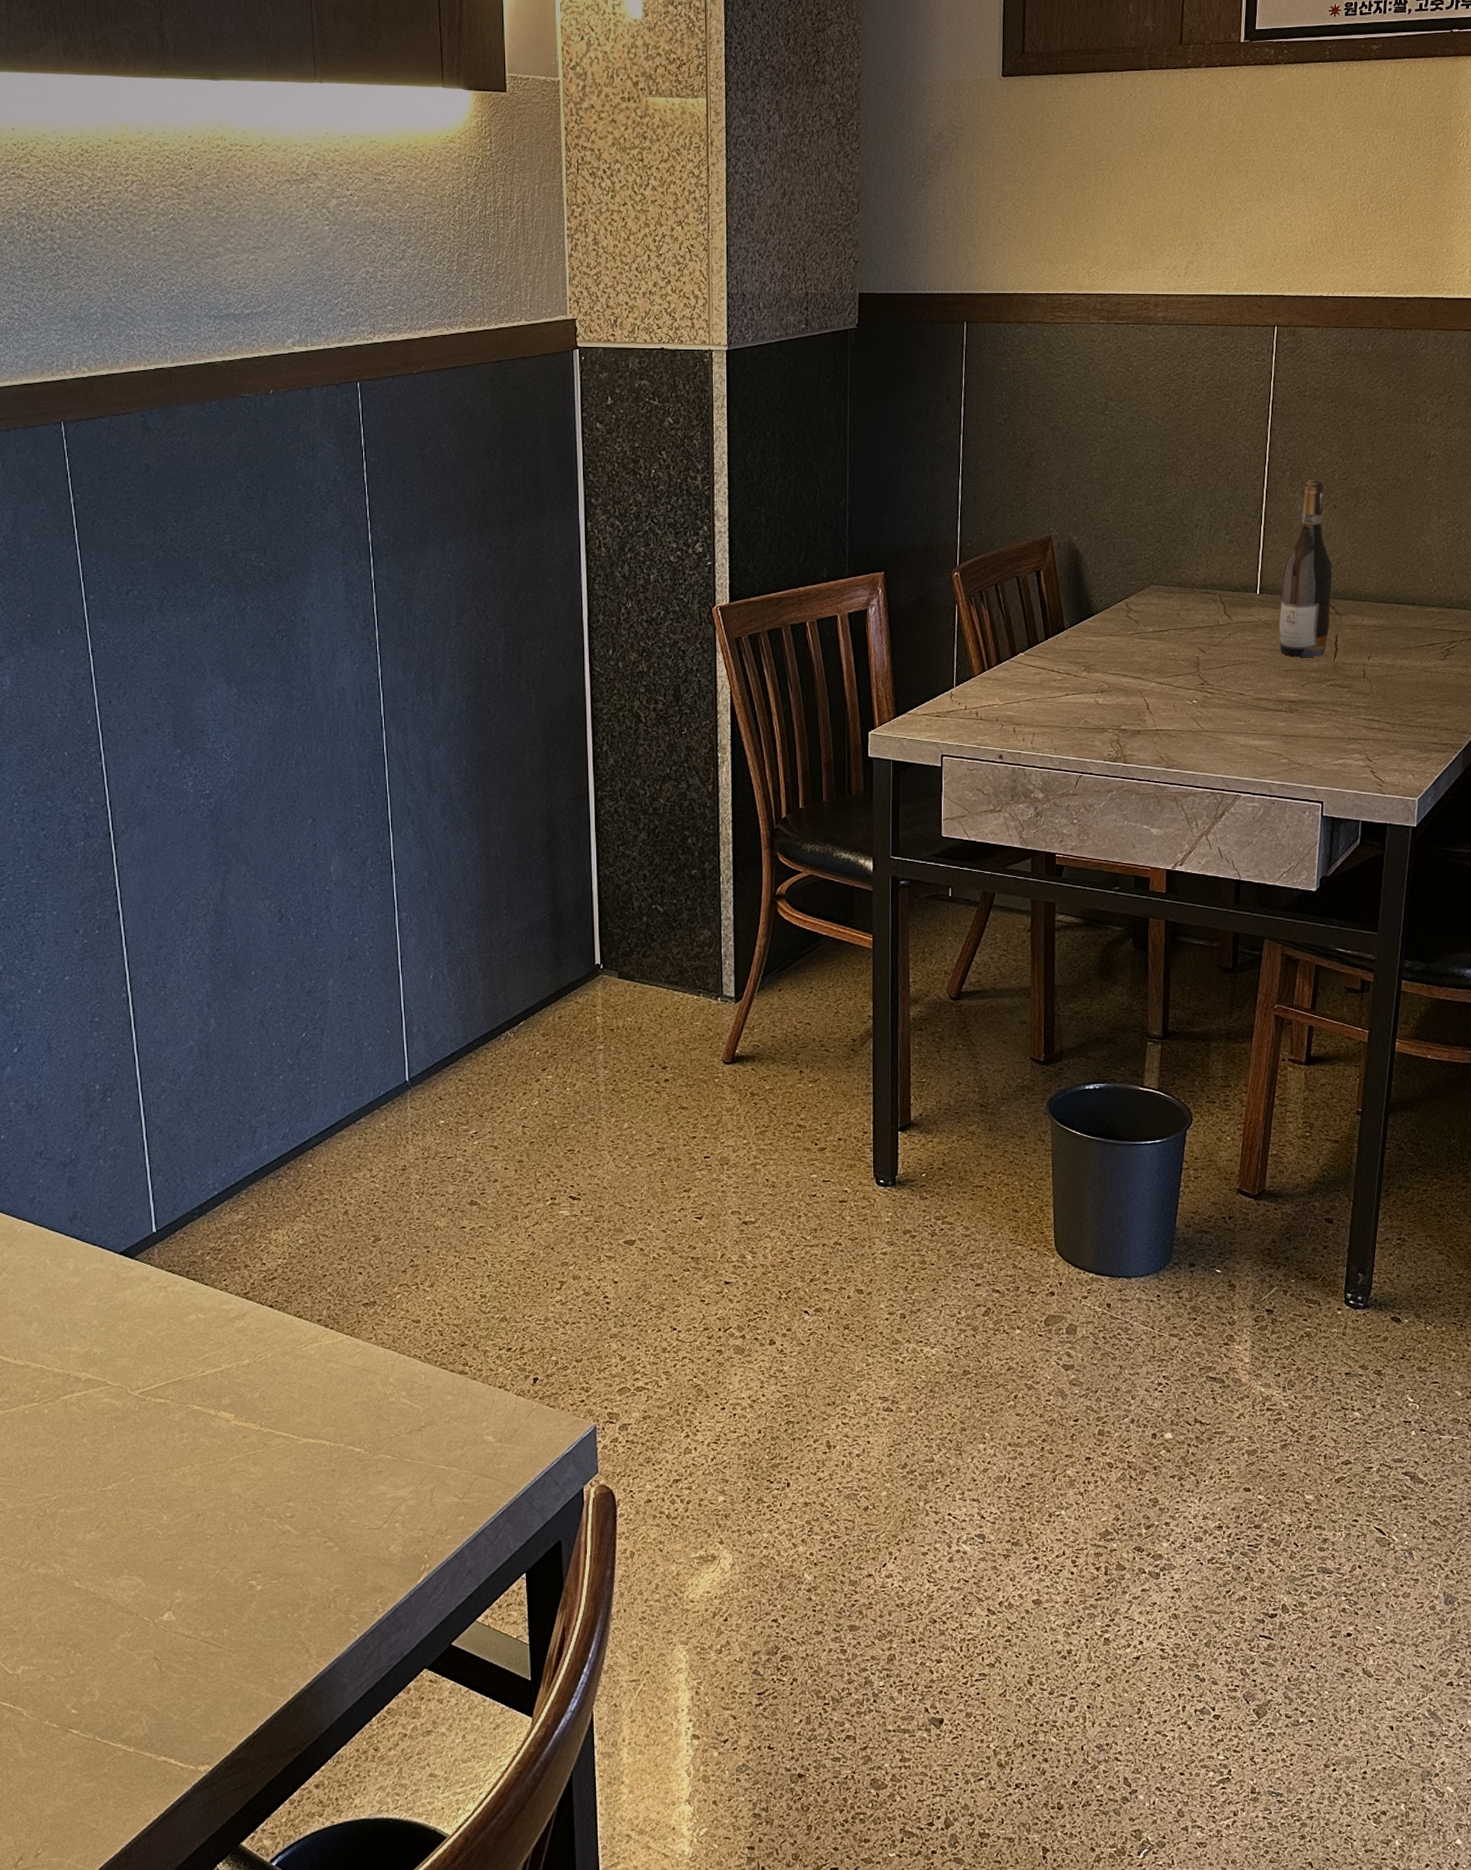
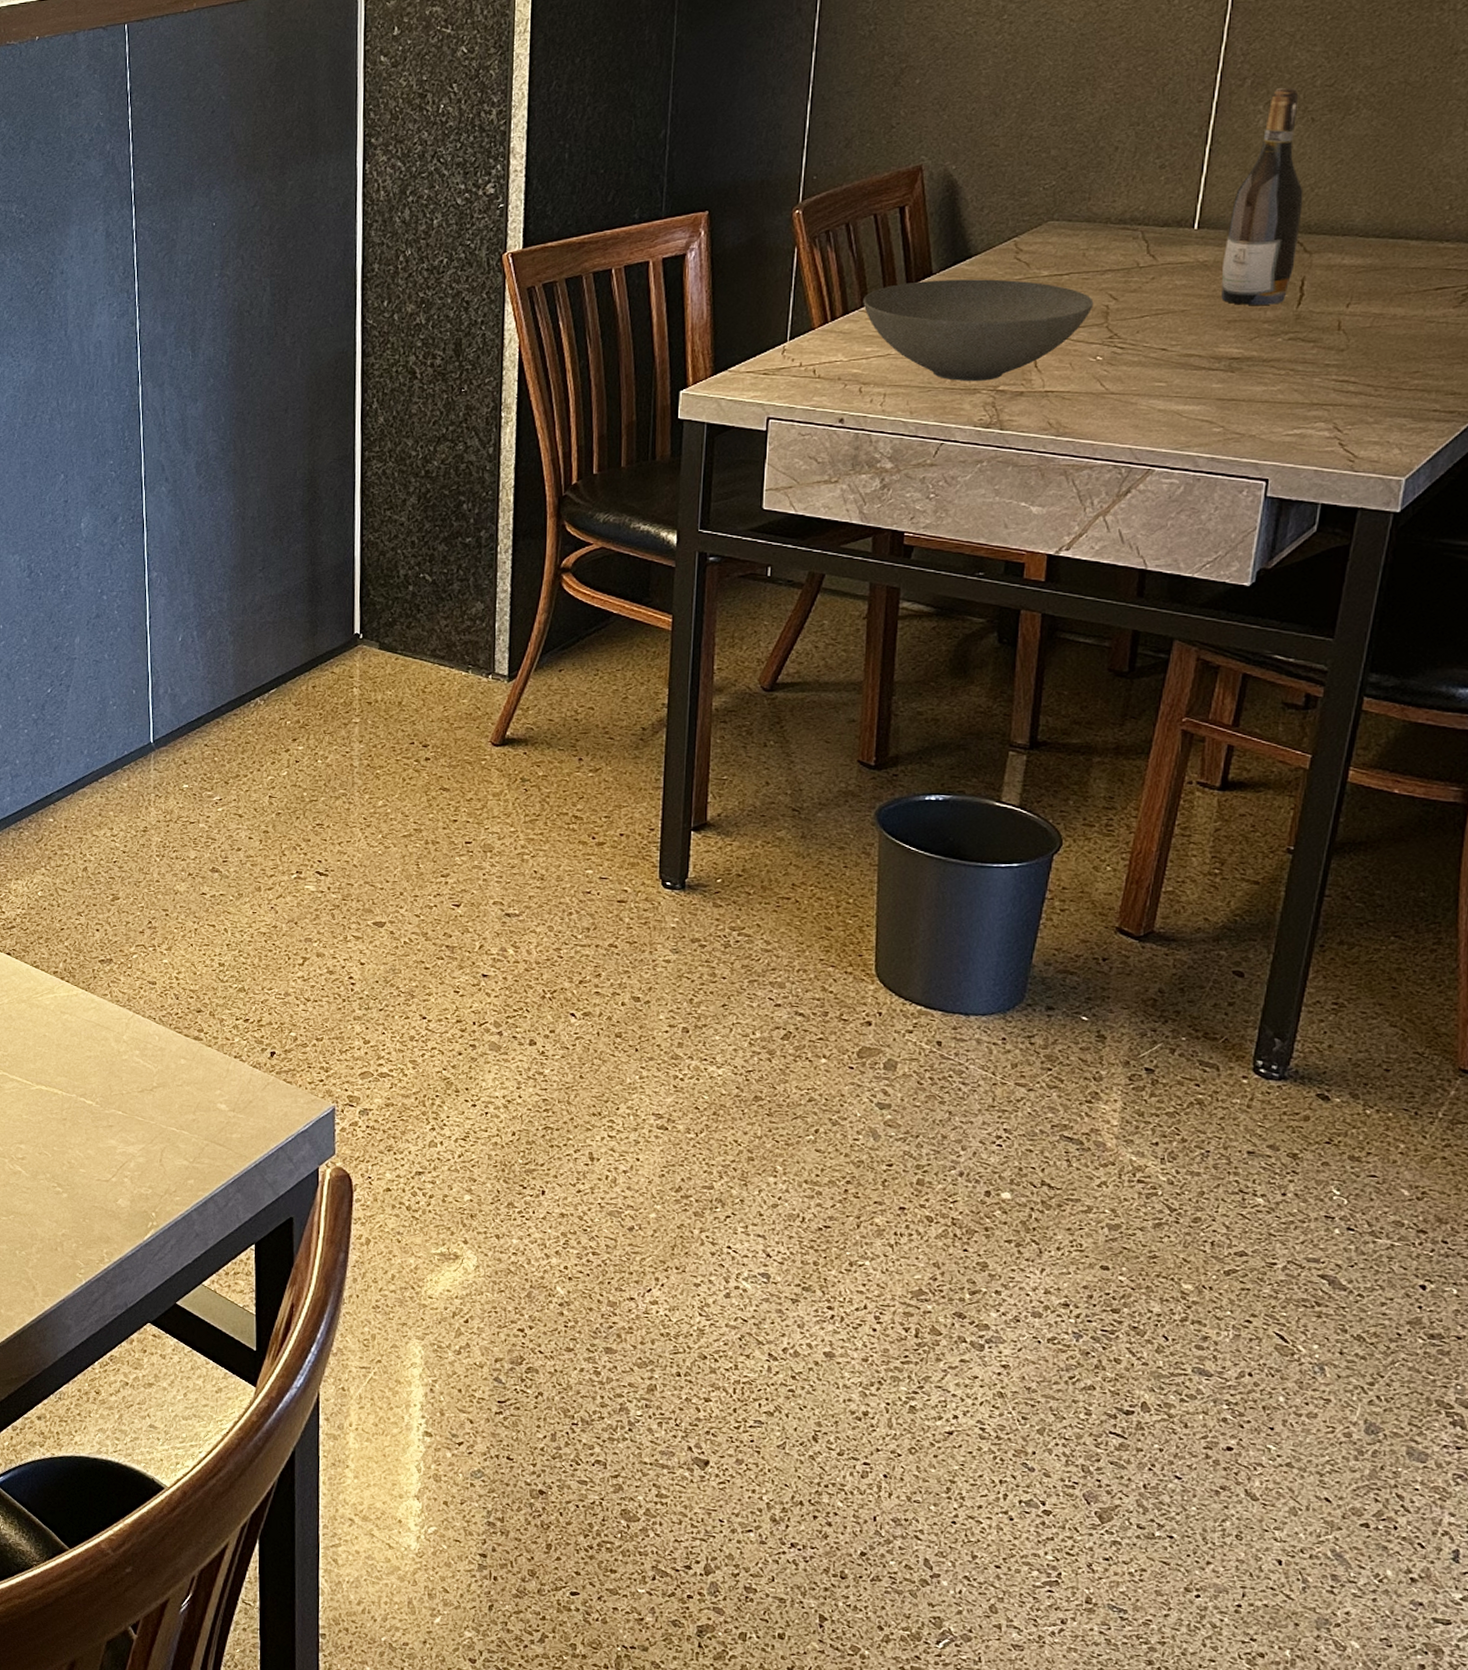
bowl: none [1012,634,1188,722] -> present [863,279,1094,382]

